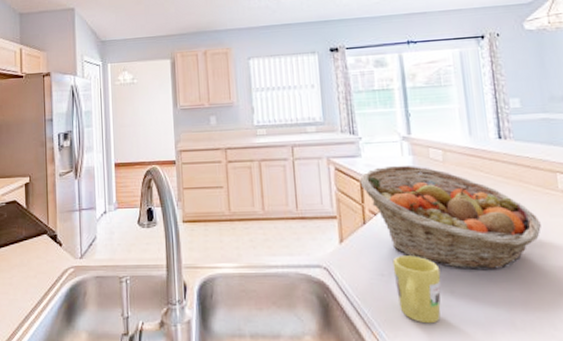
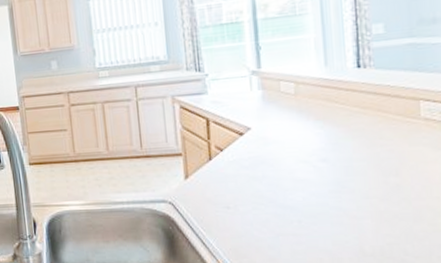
fruit basket: present [359,165,541,271] -> none [206,99,398,201]
mug: present [392,255,441,324] -> none [238,188,289,252]

